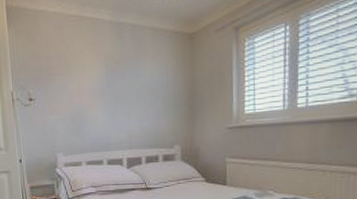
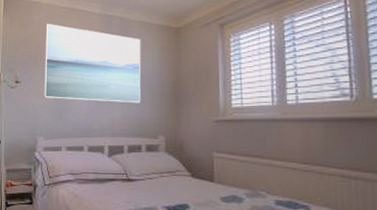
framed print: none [54,34,157,115] -> present [44,23,141,103]

